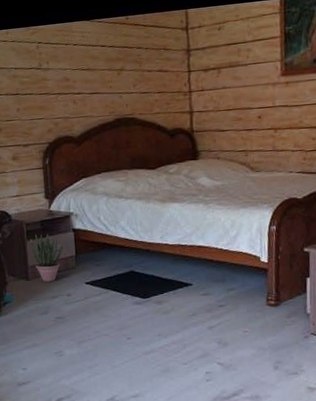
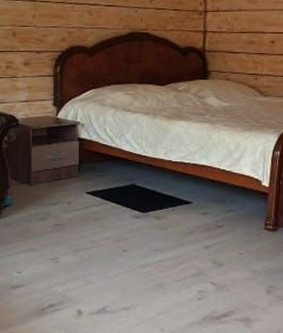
potted plant: present [30,234,63,282] -> none [35,141,67,189]

